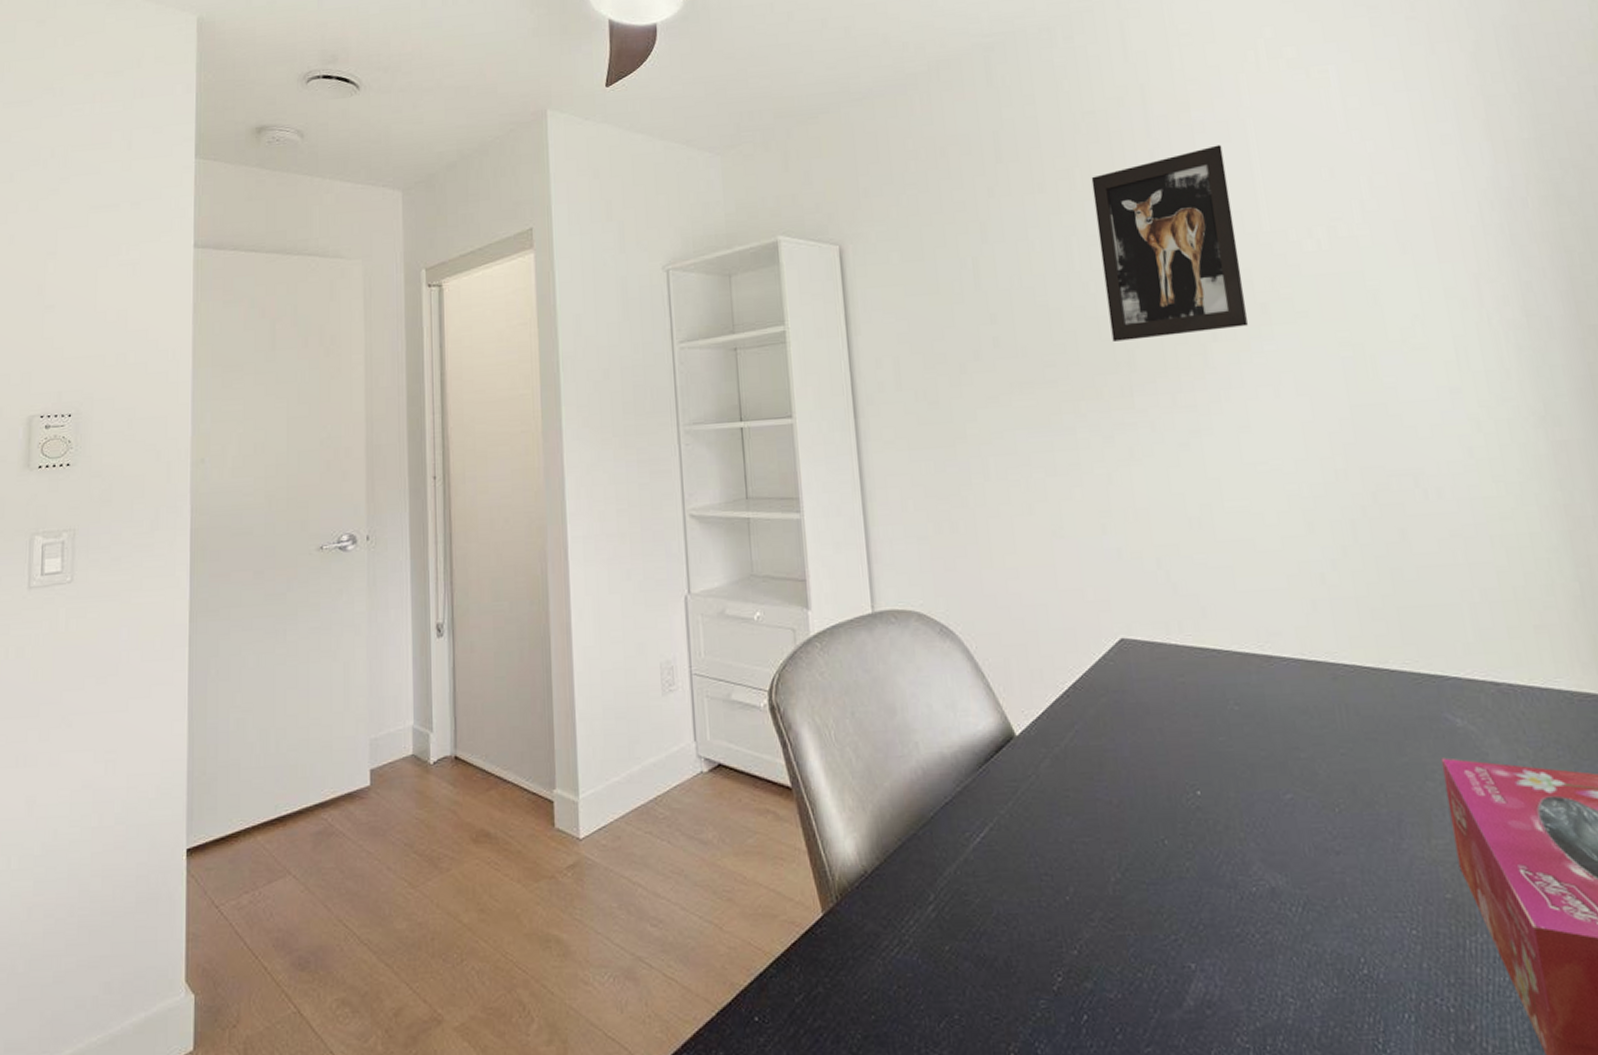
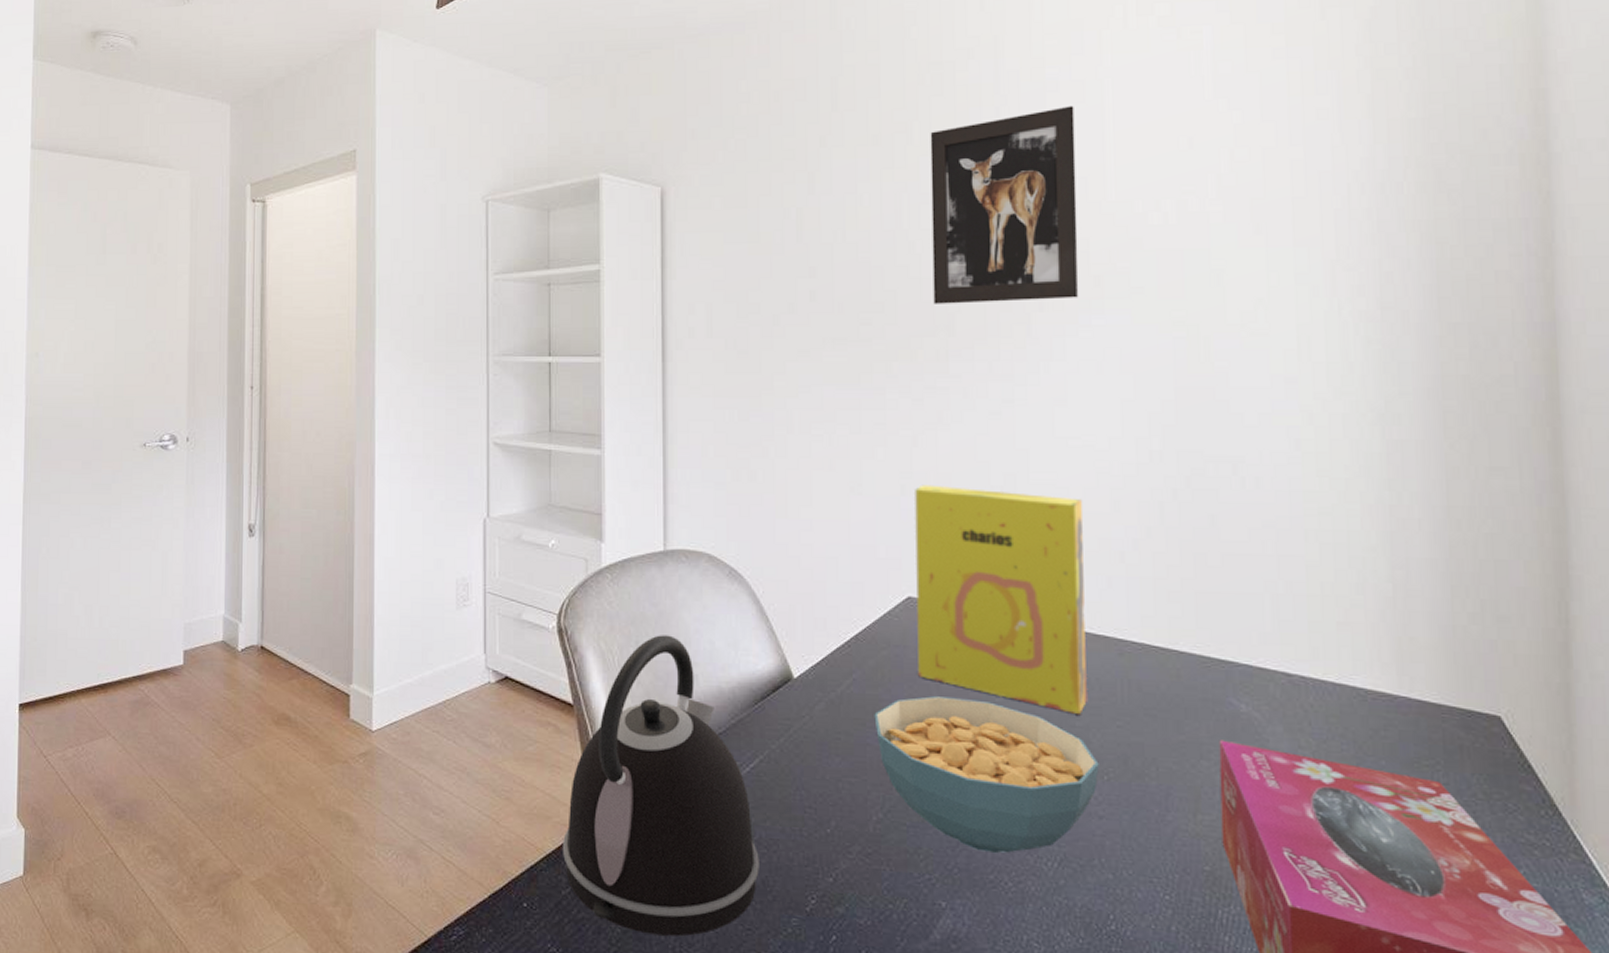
kettle: none [791,702,1001,1037] -> present [562,635,759,937]
cereal bowl: none [1100,740,1330,903] -> present [874,696,1099,853]
cereal box: none [1115,521,1309,747] -> present [915,484,1087,715]

